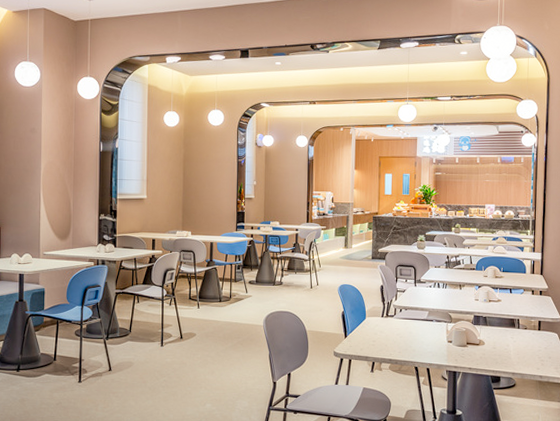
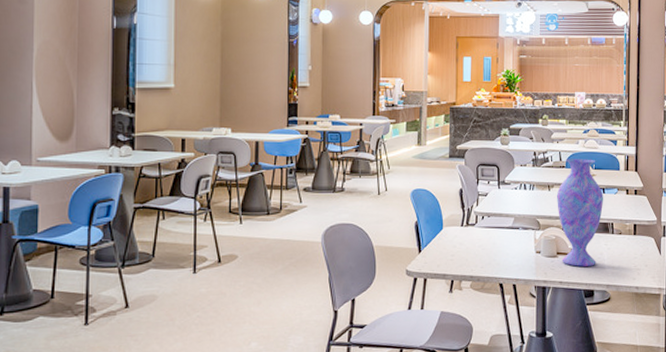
vase: none [467,262,511,356] -> present [557,159,604,267]

